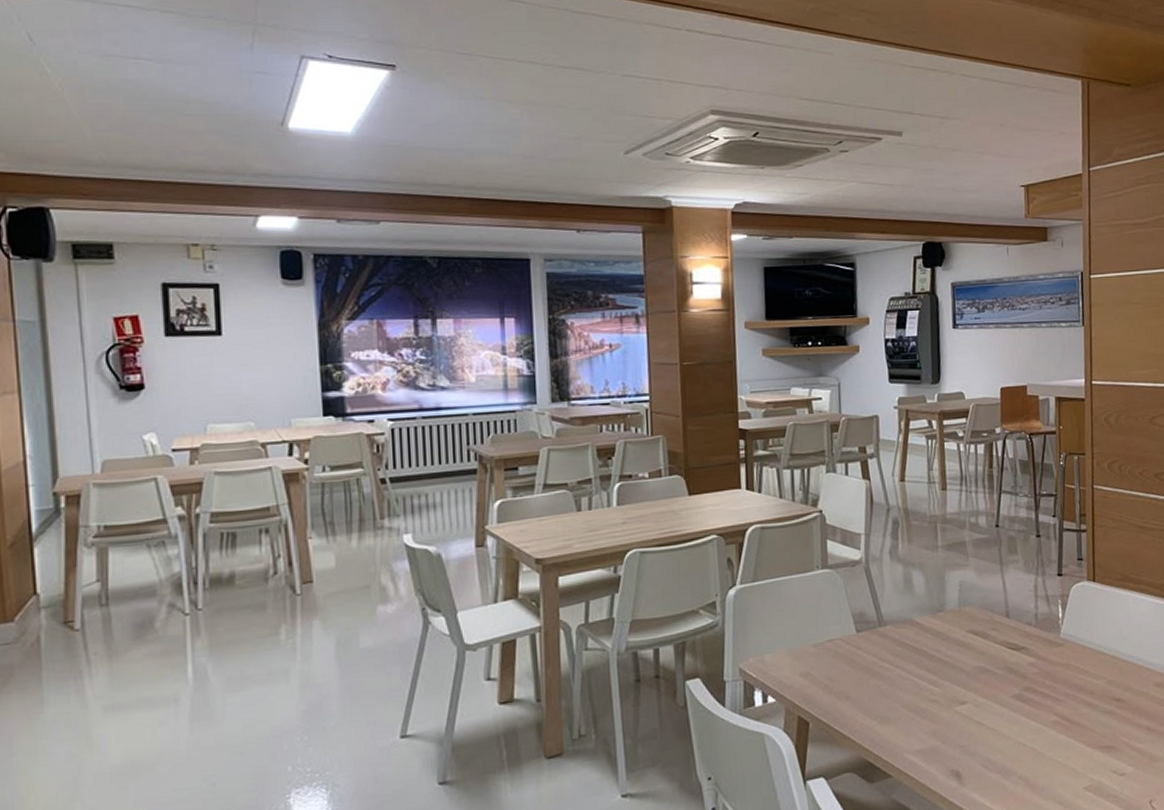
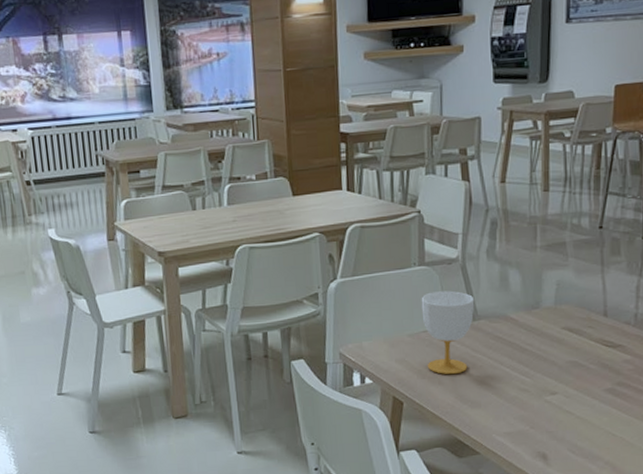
cup: none [825,595,880,688] -> present [421,290,475,375]

